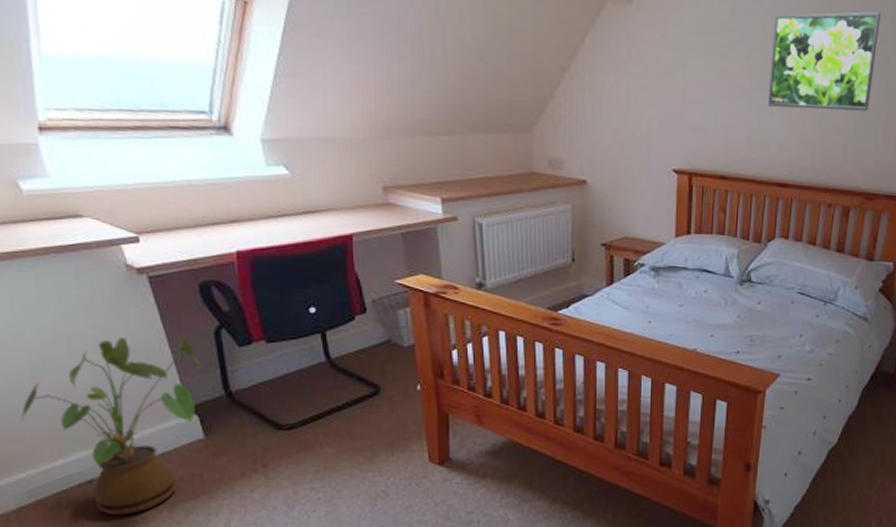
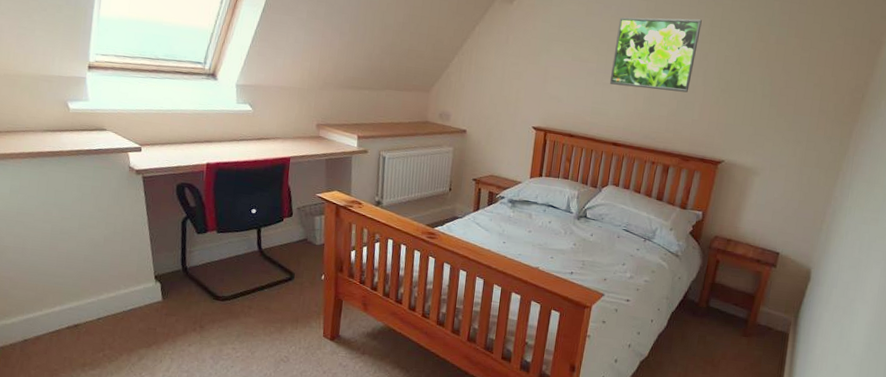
house plant: present [20,335,202,515] -> none [37,220,169,354]

